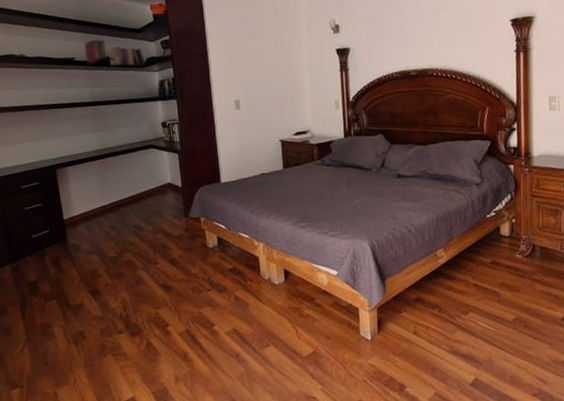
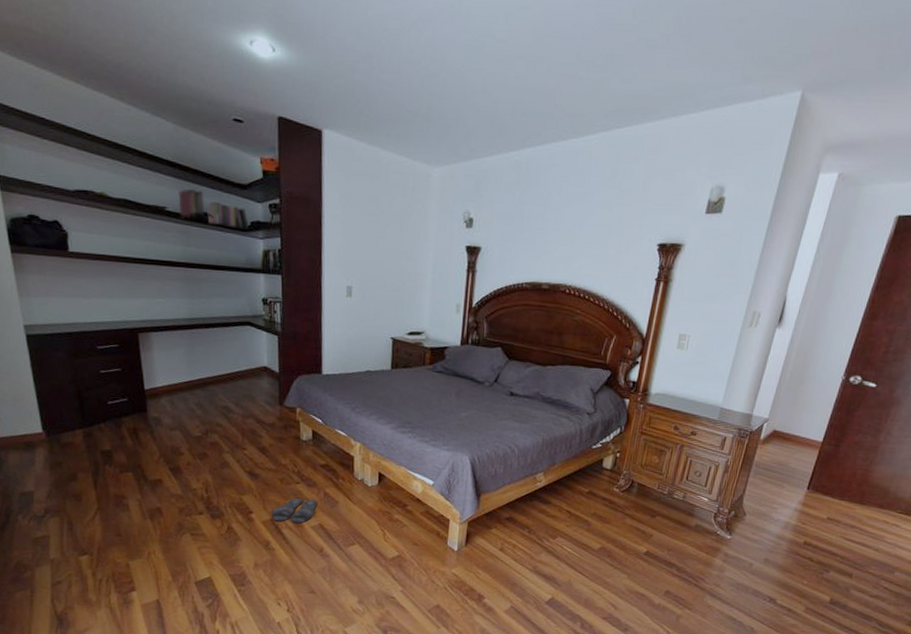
slippers: none [188,305,229,332] -> present [272,498,317,524]

